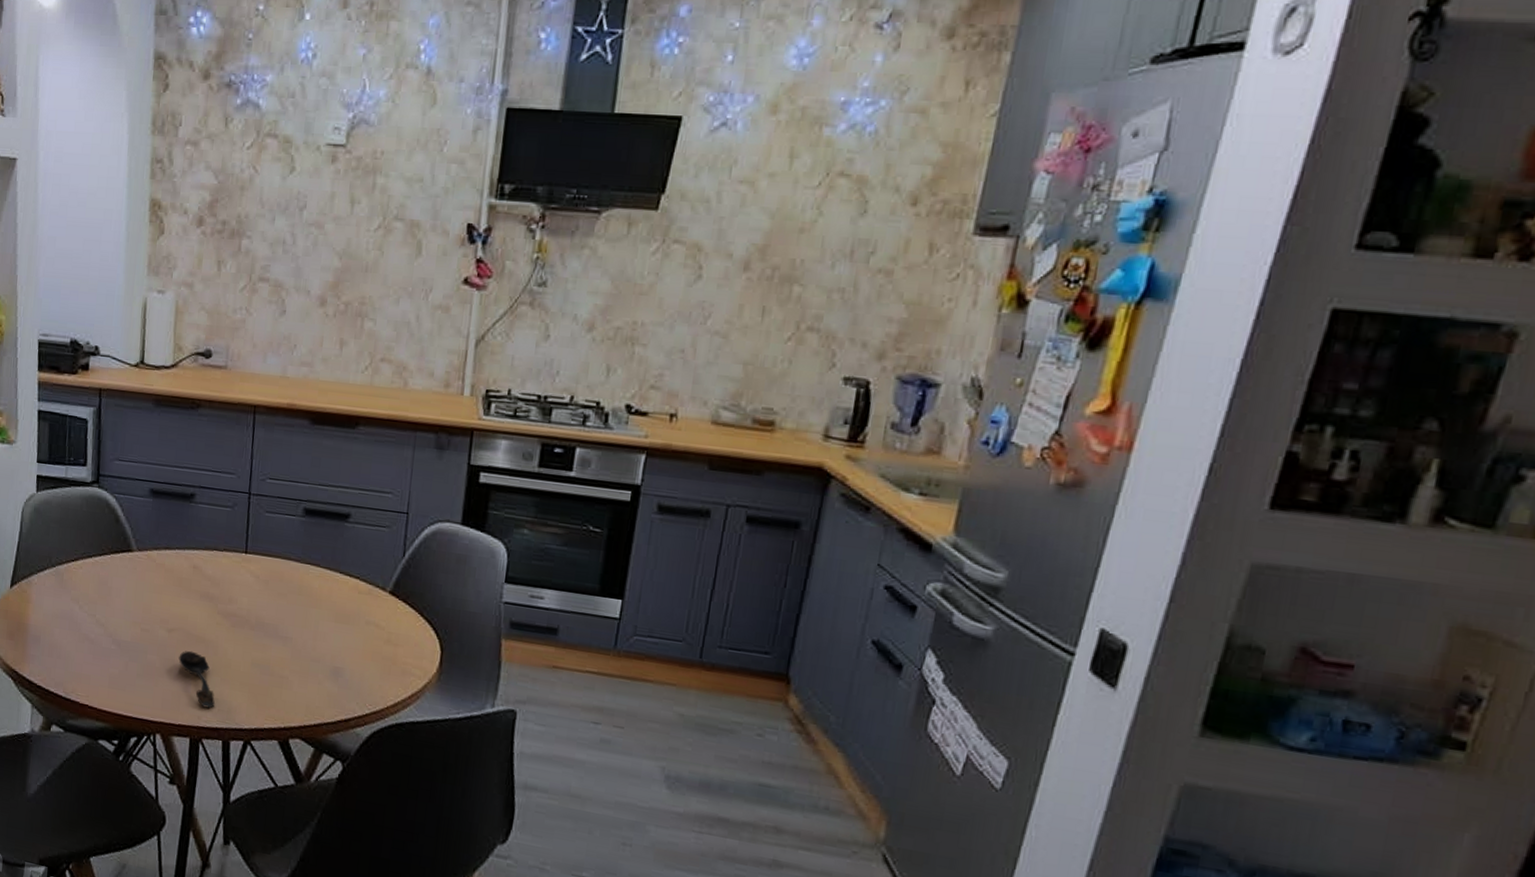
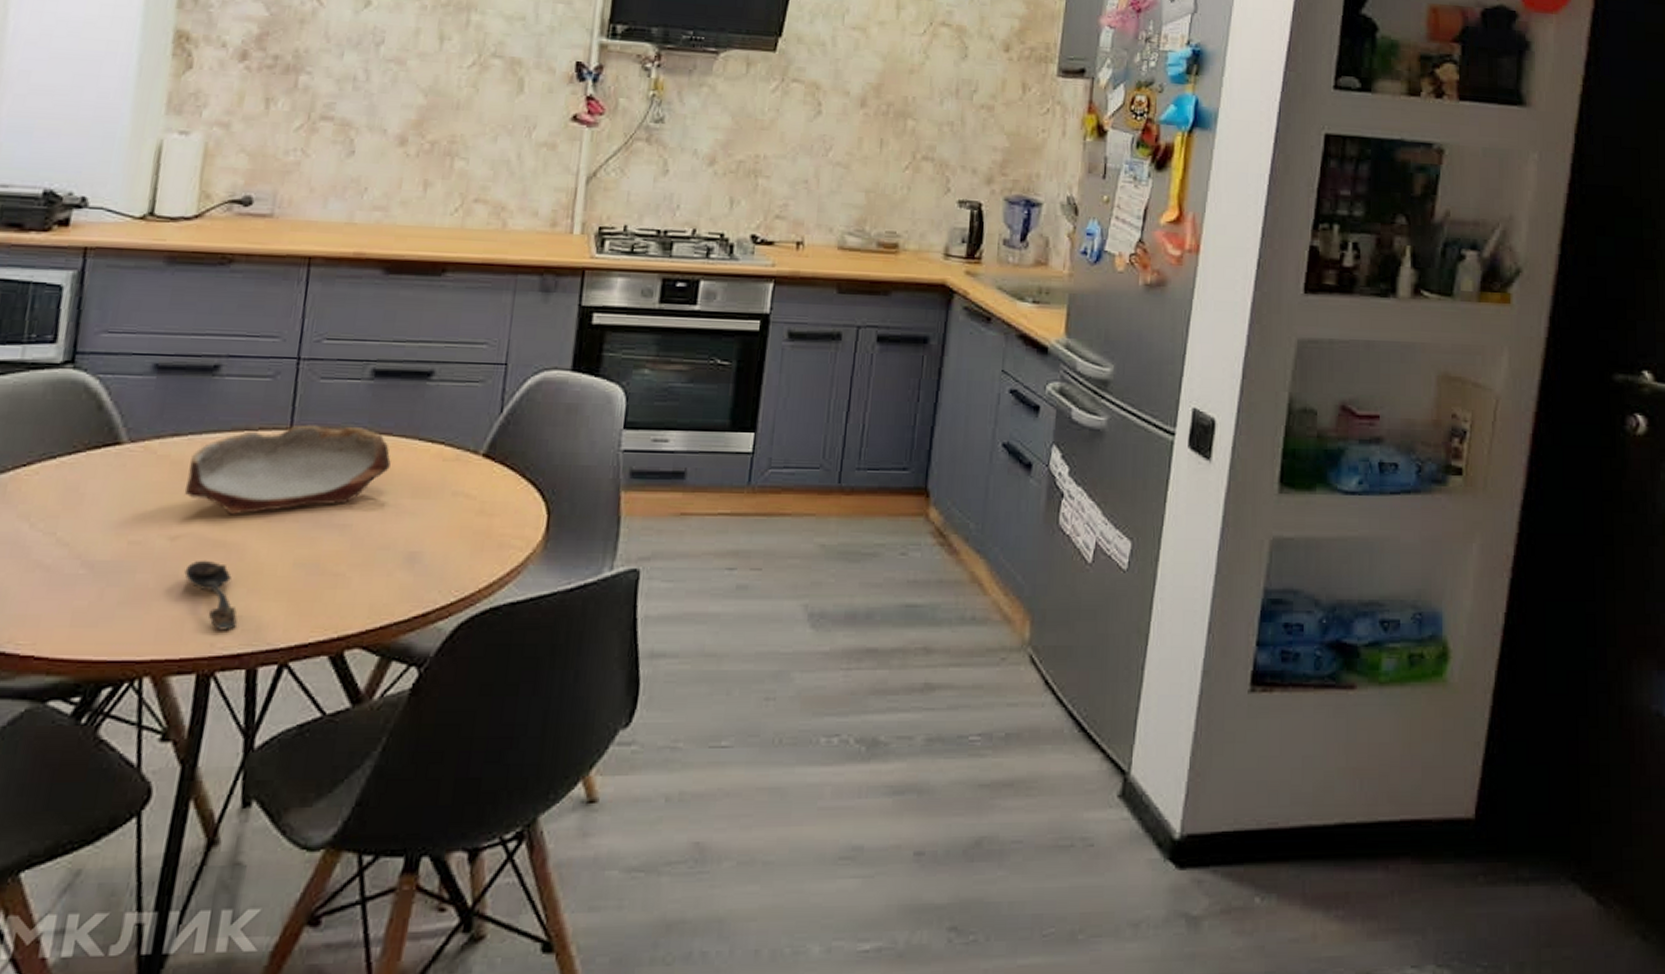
bowl: none [175,550,319,620] -> present [184,424,391,515]

